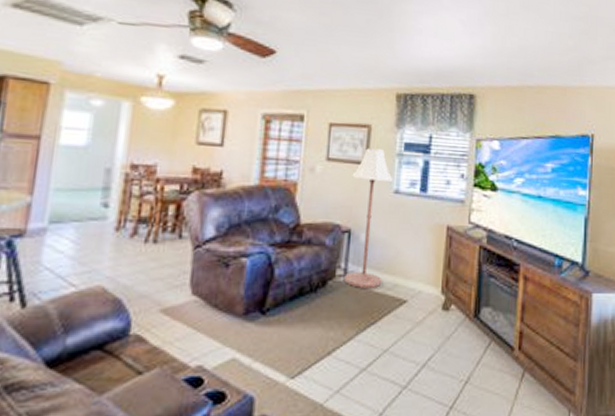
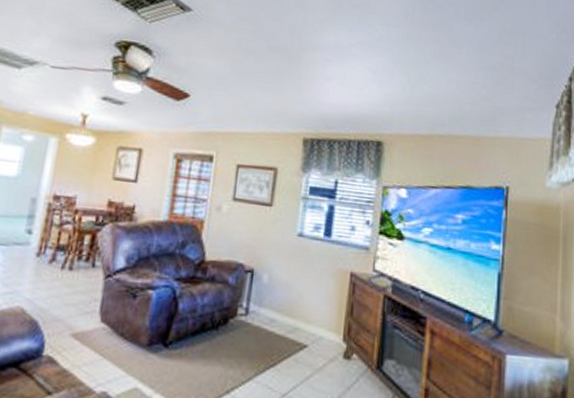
floor lamp: present [344,148,393,288] -> none [245,190,297,330]

